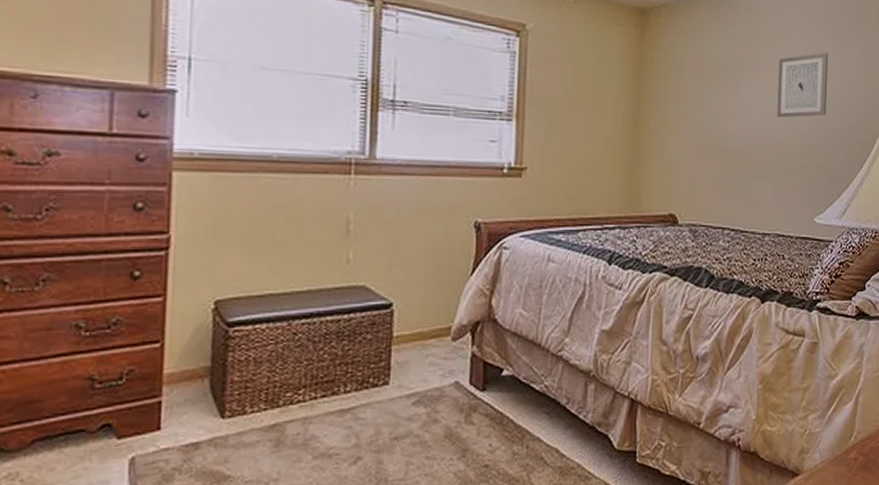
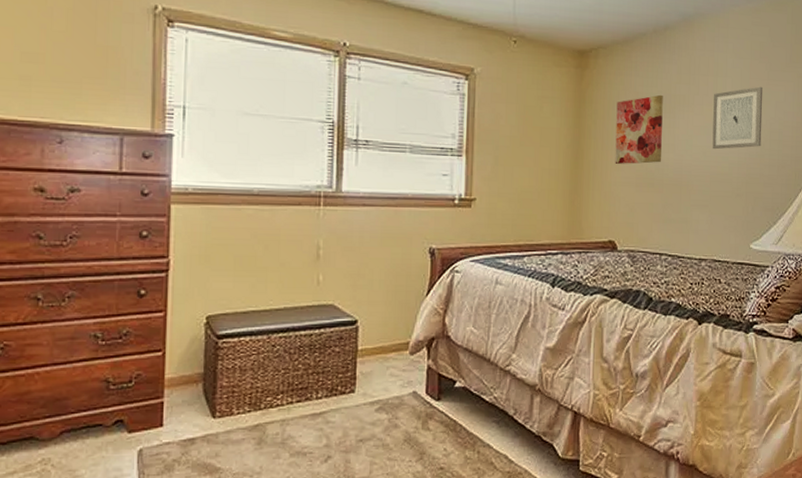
wall art: none [676,58,727,132] -> present [615,94,663,164]

